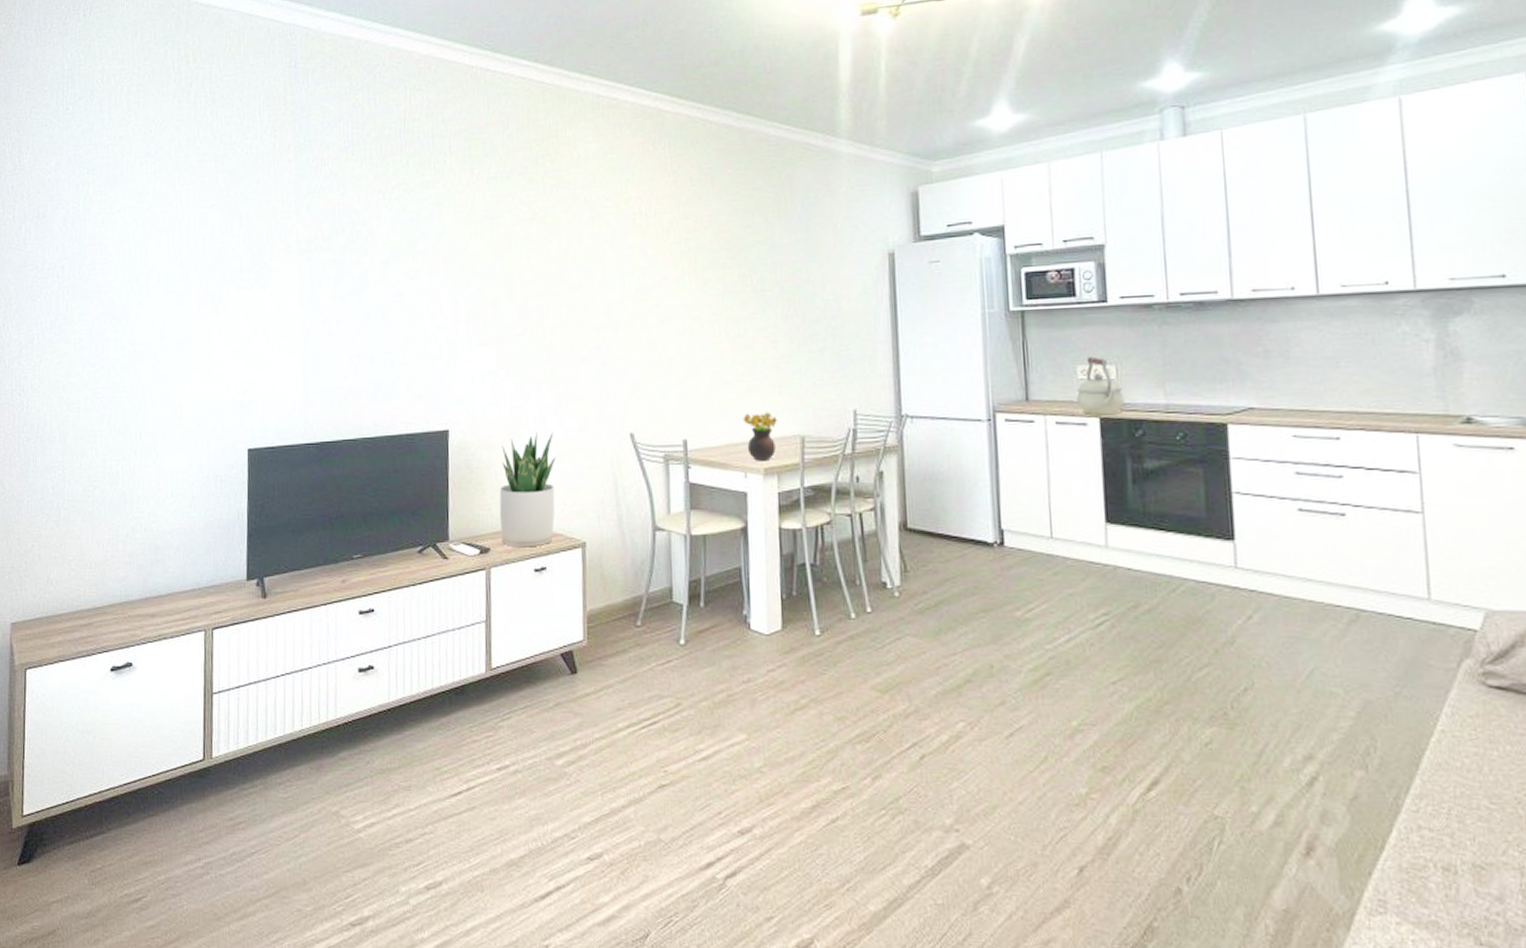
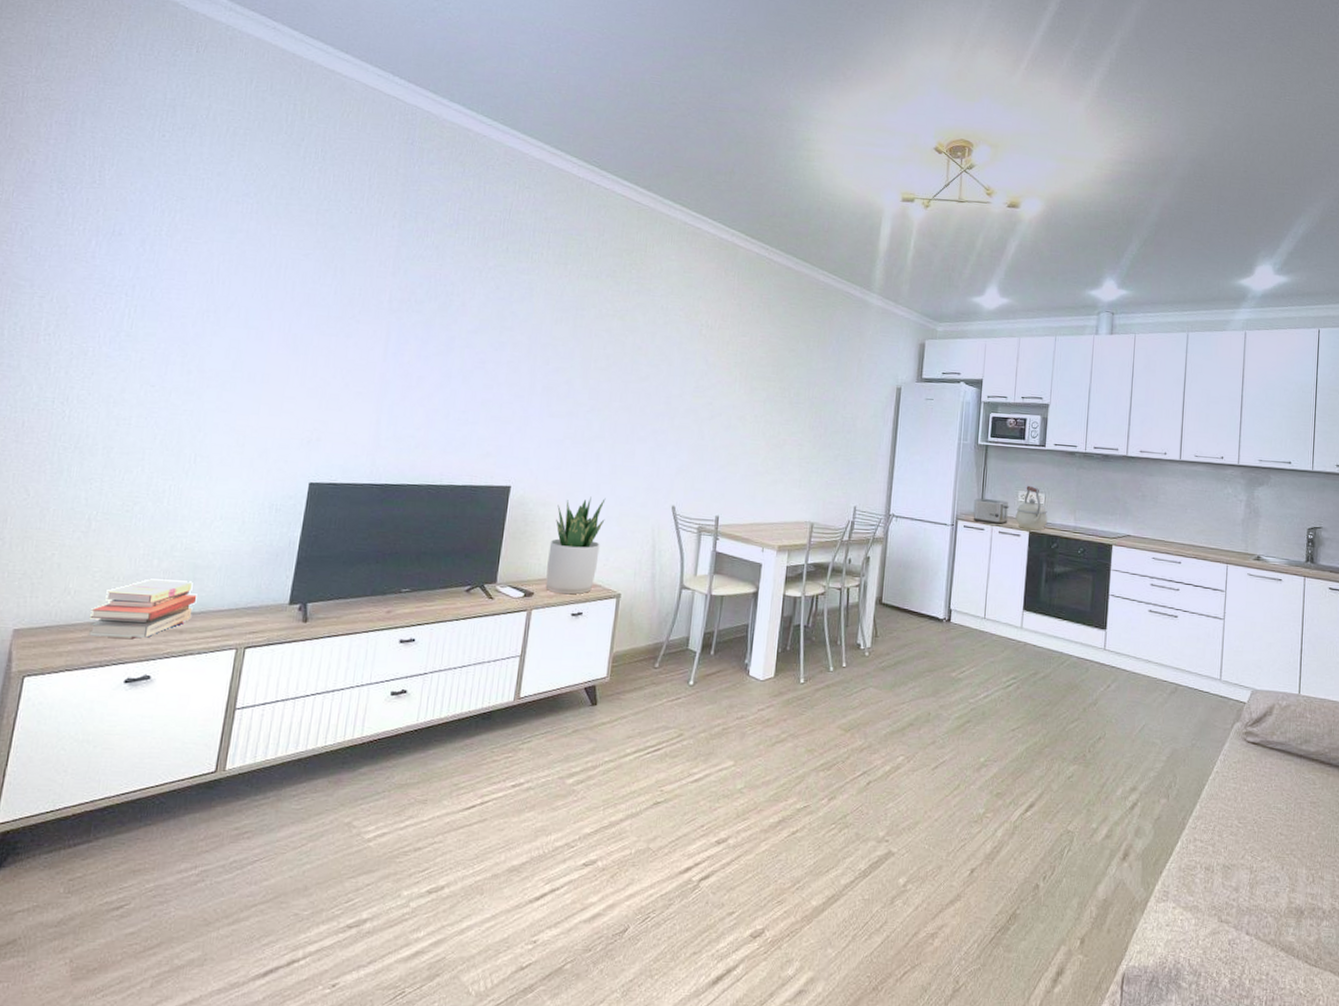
books: none [72,564,162,627] -> present [88,580,197,640]
flower arrangement: present [742,410,777,461] -> none [766,499,794,540]
toaster: none [1015,380,1067,414] -> present [973,498,1009,525]

